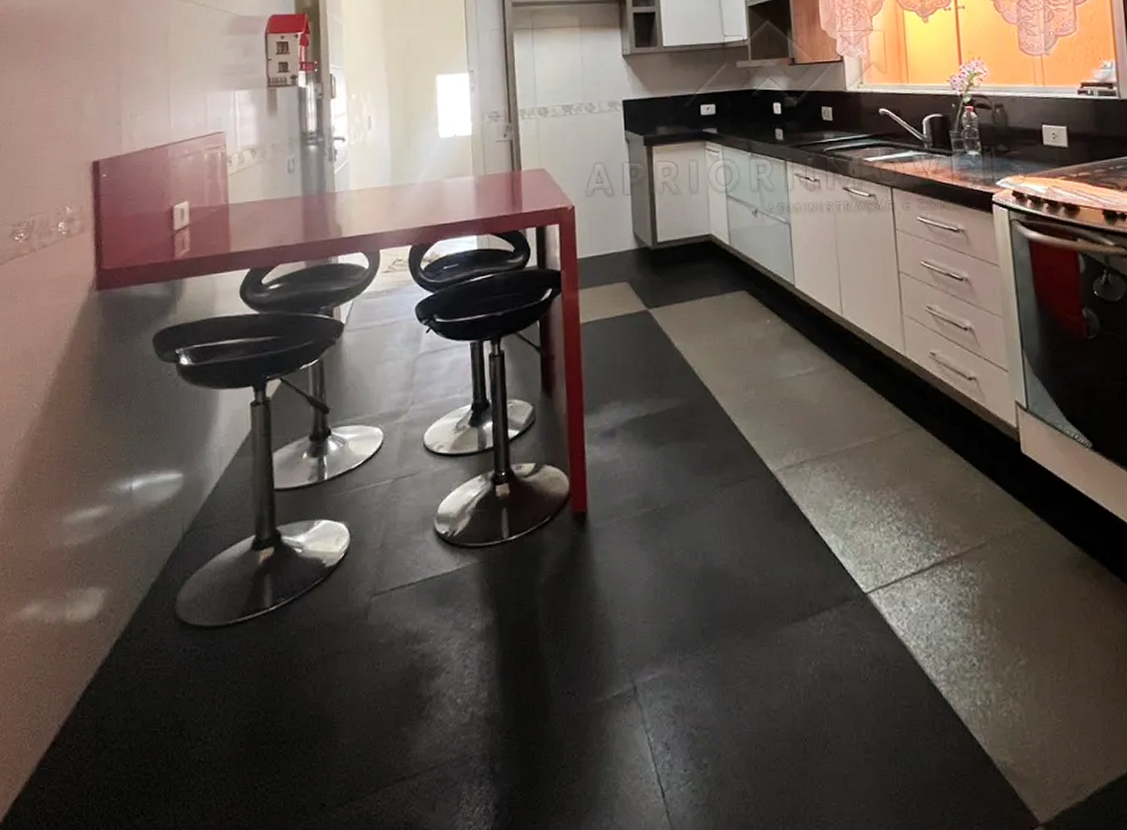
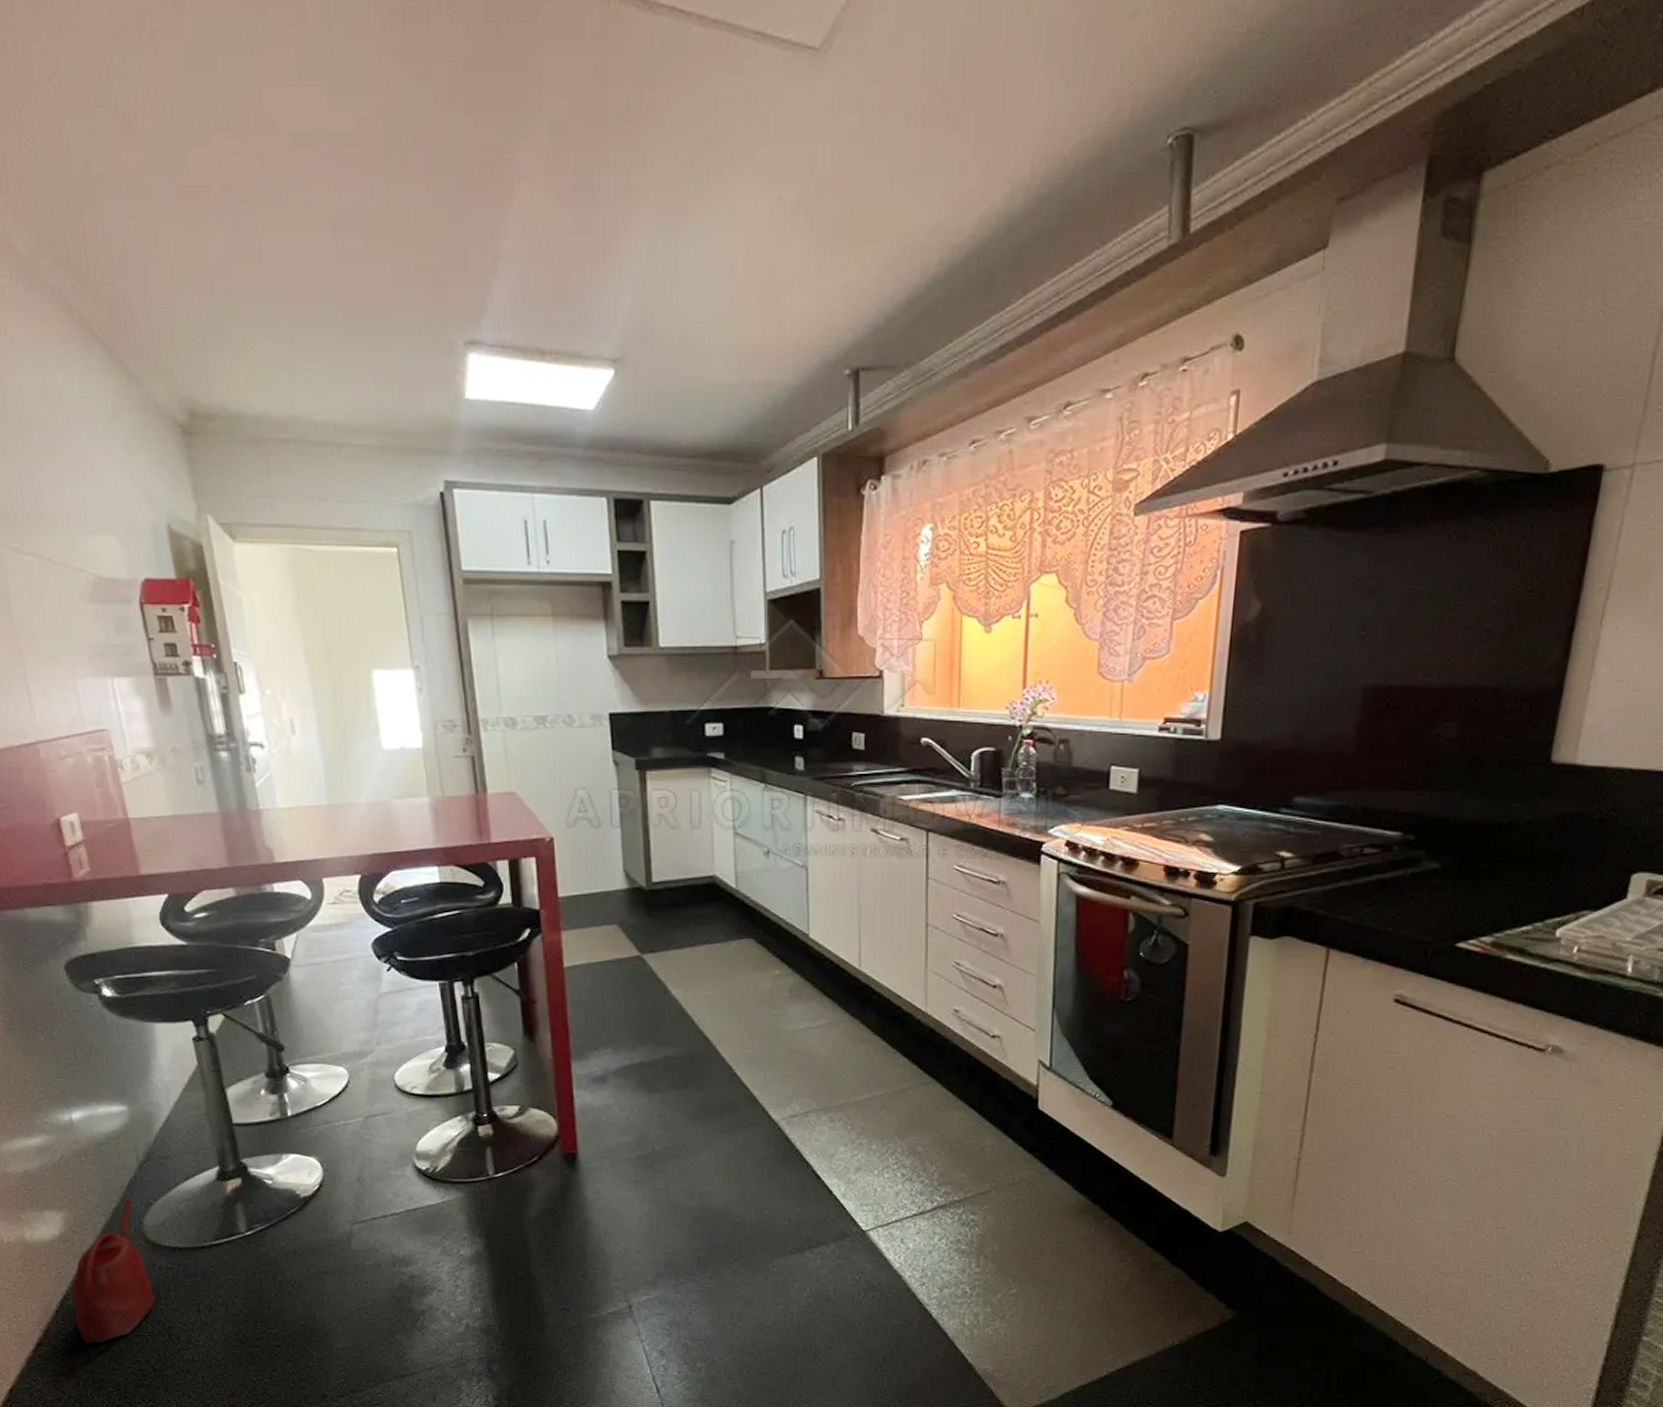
watering can: none [93,573,175,743] -> present [73,1199,156,1344]

